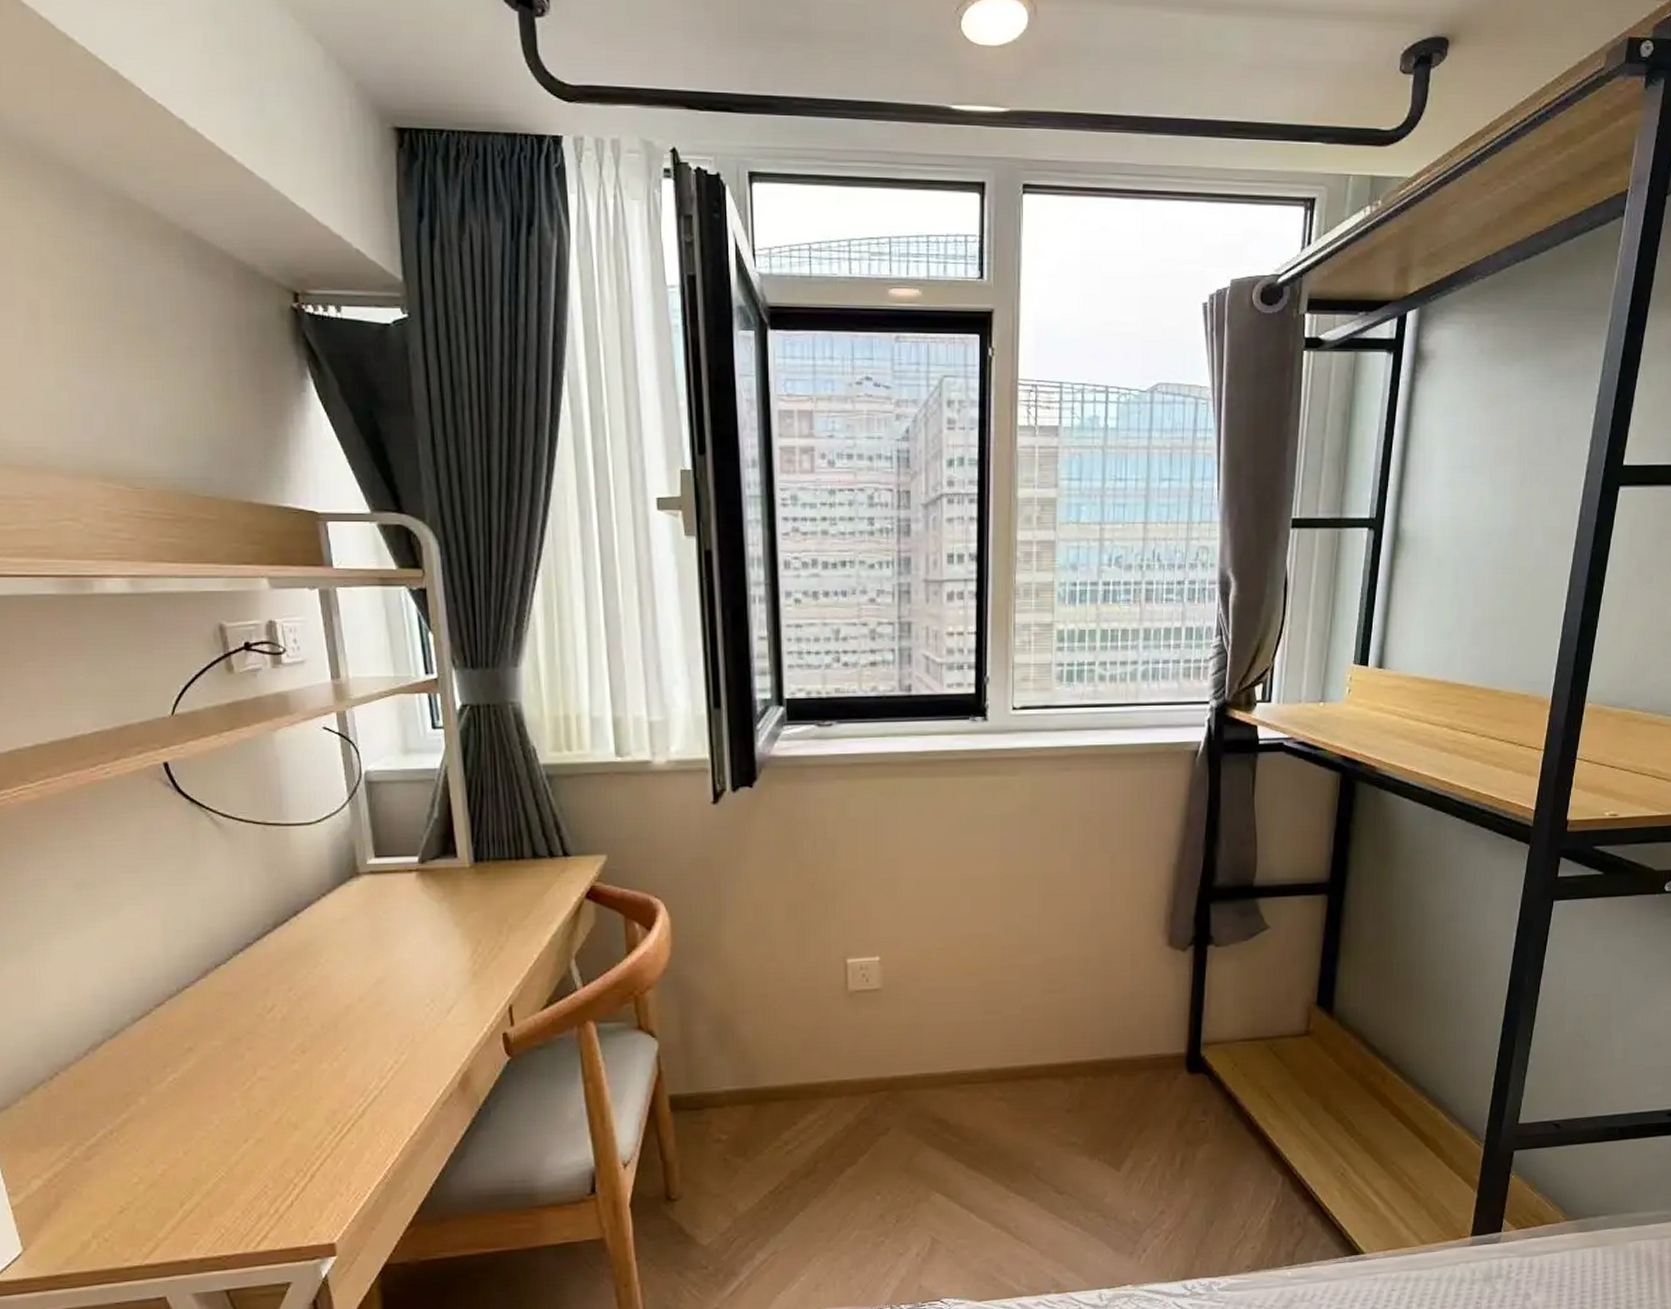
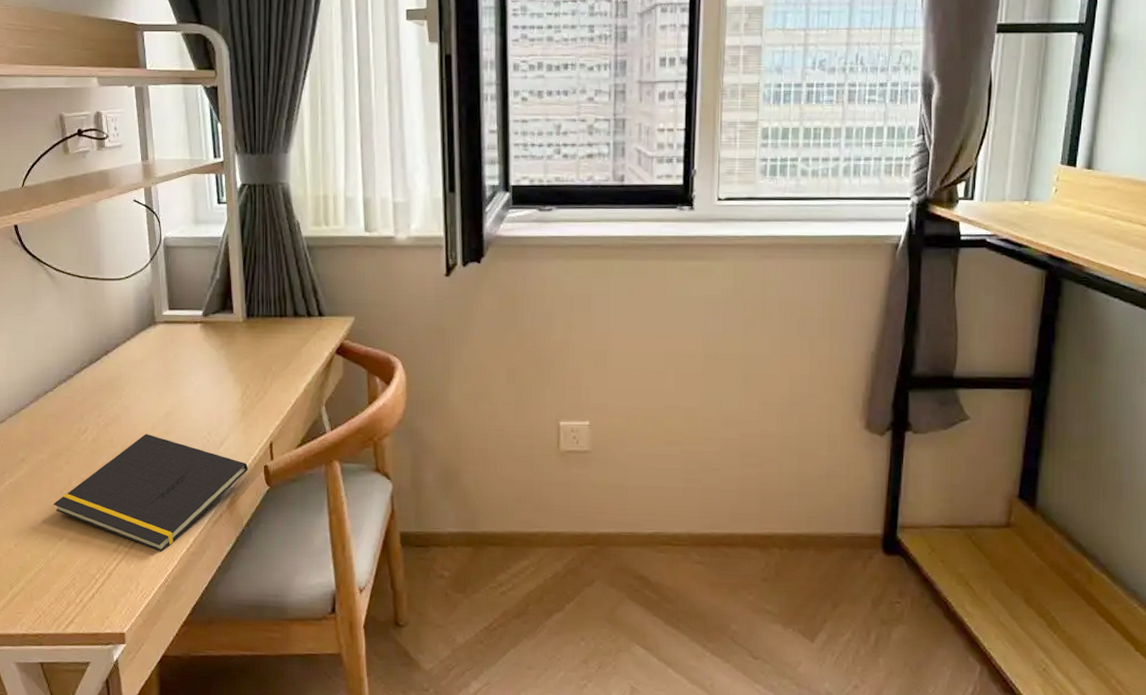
notepad: none [234,1006,483,1145] -> present [54,433,248,553]

